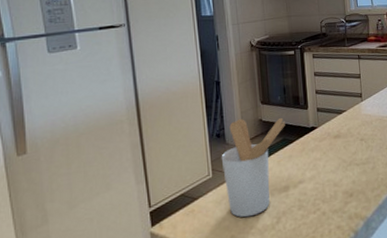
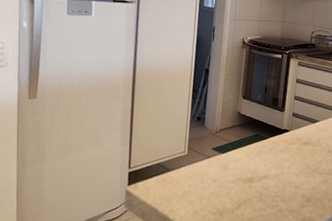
utensil holder: present [221,117,285,218] -> none [197,108,261,198]

